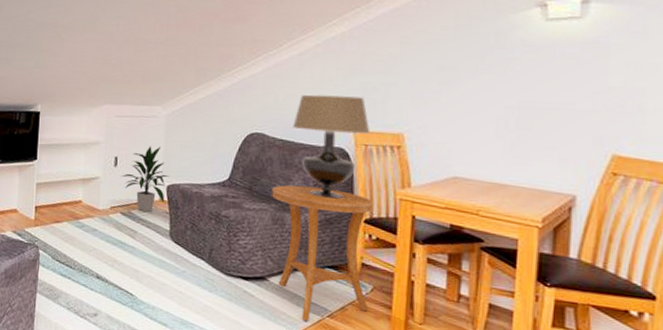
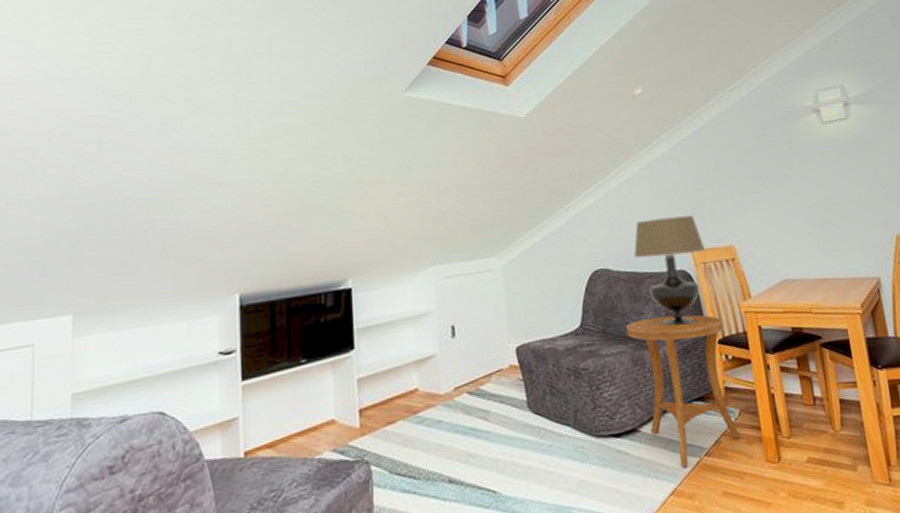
indoor plant: present [122,145,169,213] -> none [462,303,517,386]

